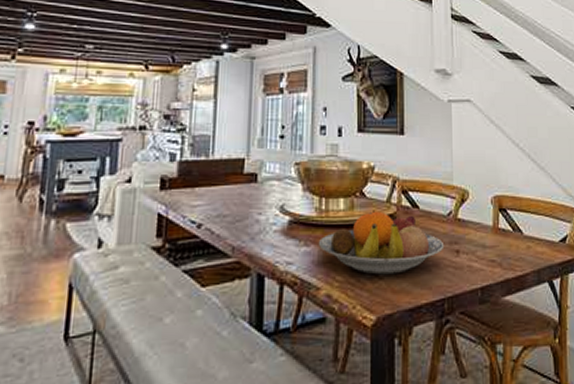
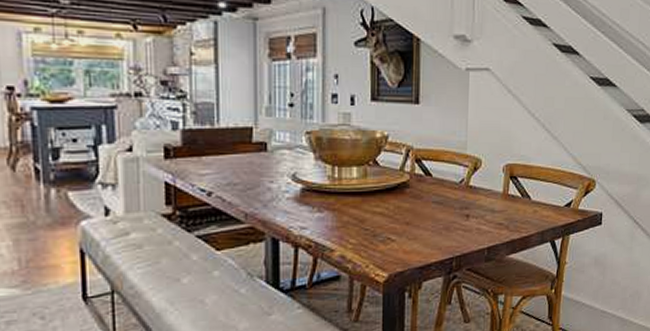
fruit bowl: present [318,211,445,275] -> none [331,179,455,238]

